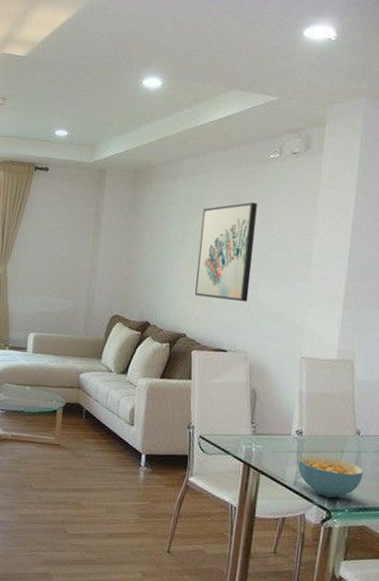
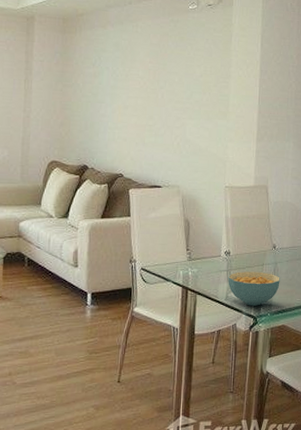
wall art: present [195,202,257,302] -> none [129,49,180,141]

